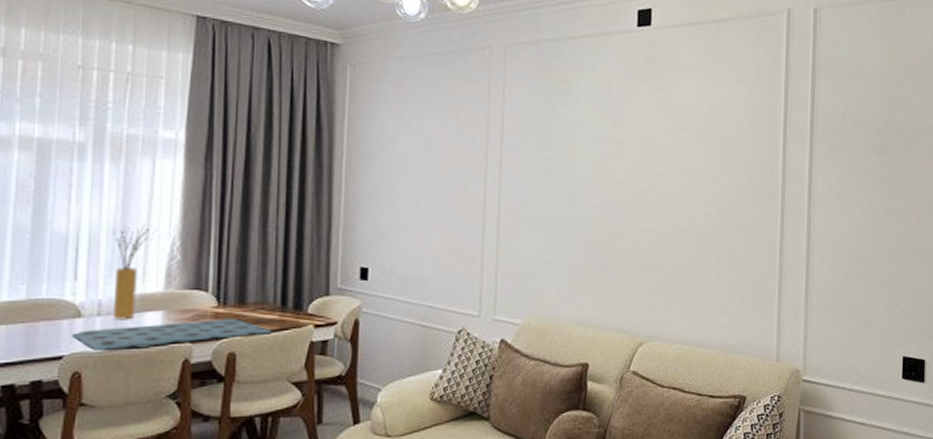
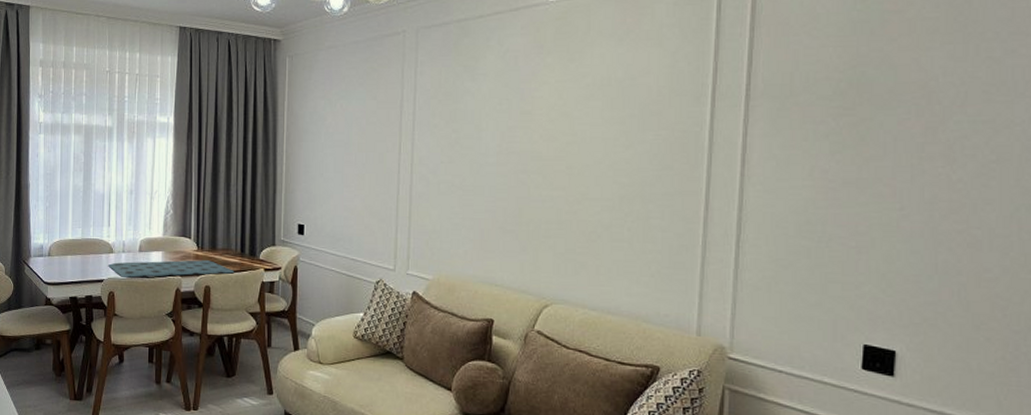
vase: present [114,224,149,319] -> none [132,187,152,256]

